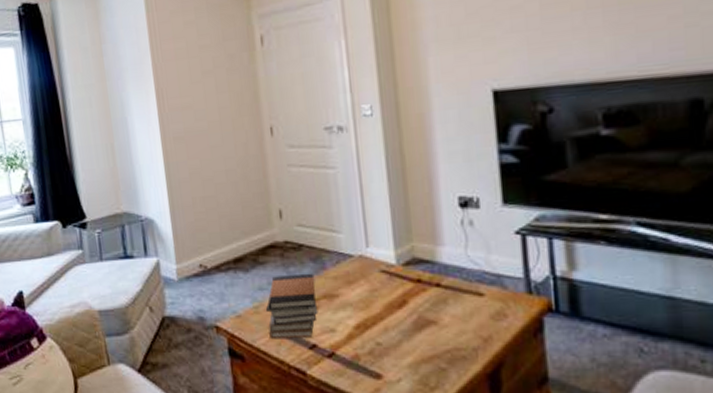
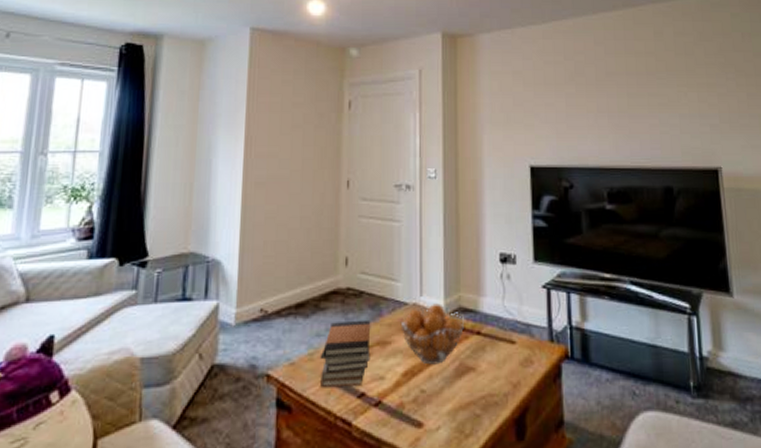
fruit basket: none [347,255,420,318] -> present [400,303,464,365]

